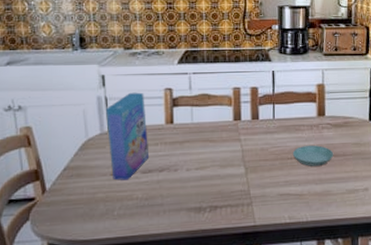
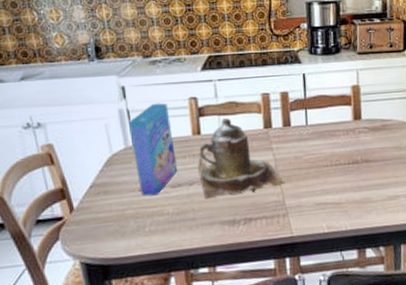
teapot: none [169,108,251,186] -> present [198,117,285,200]
saucer: present [292,145,334,166] -> none [328,150,373,174]

